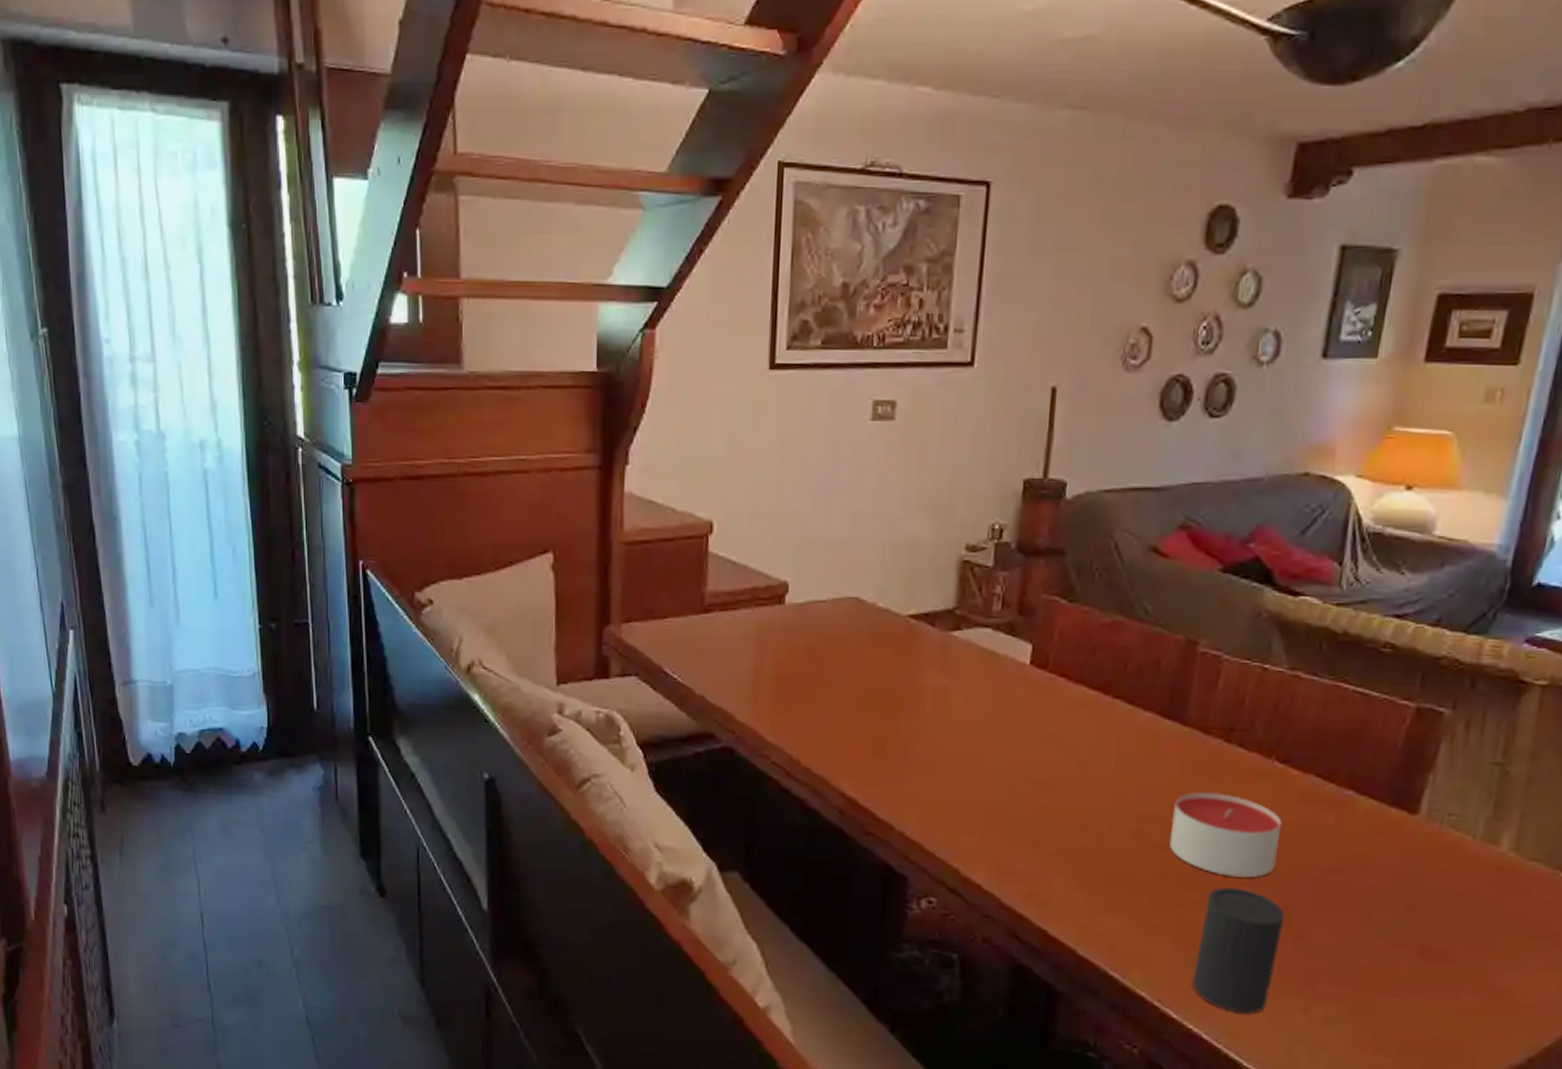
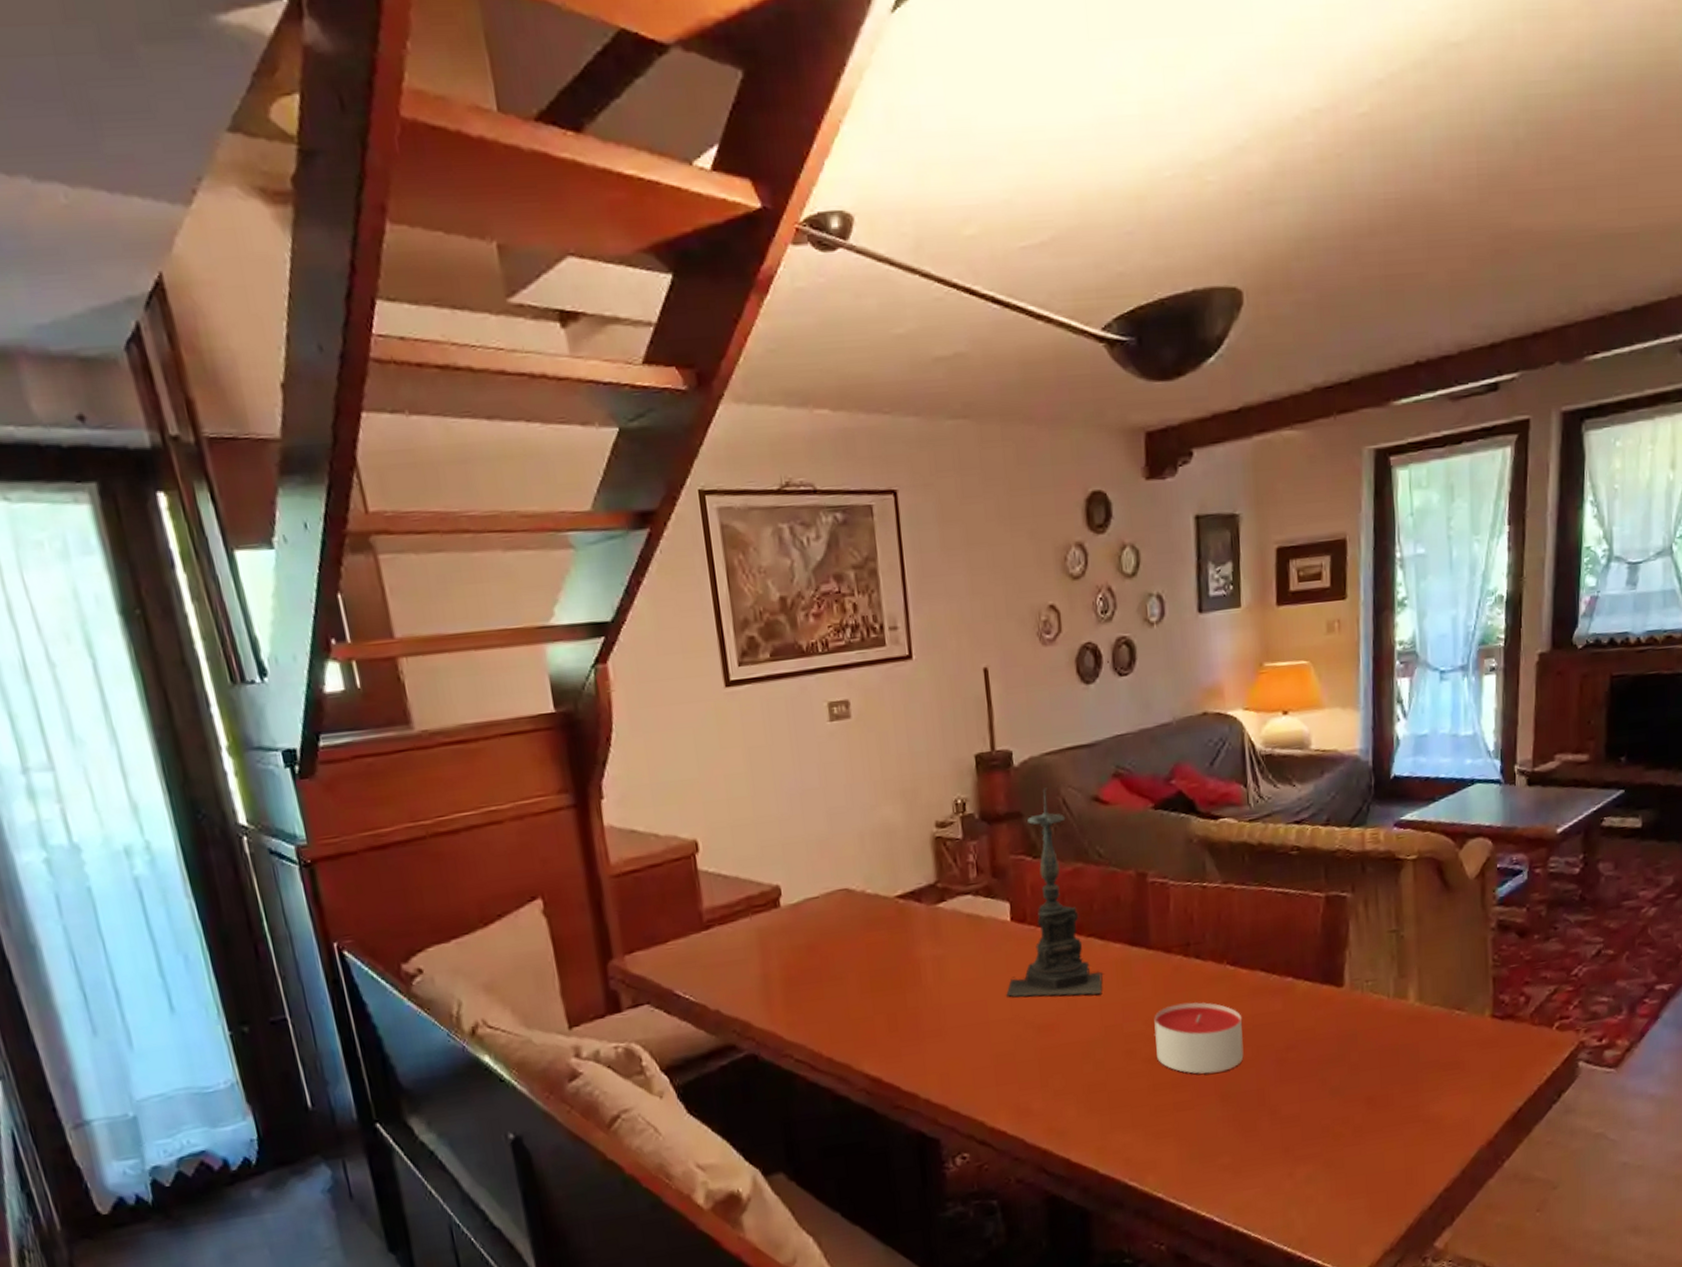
candle holder: none [1009,528,1124,764] -> present [1006,787,1103,998]
cup: present [1192,887,1286,1014] -> none [1196,1081,1260,1192]

